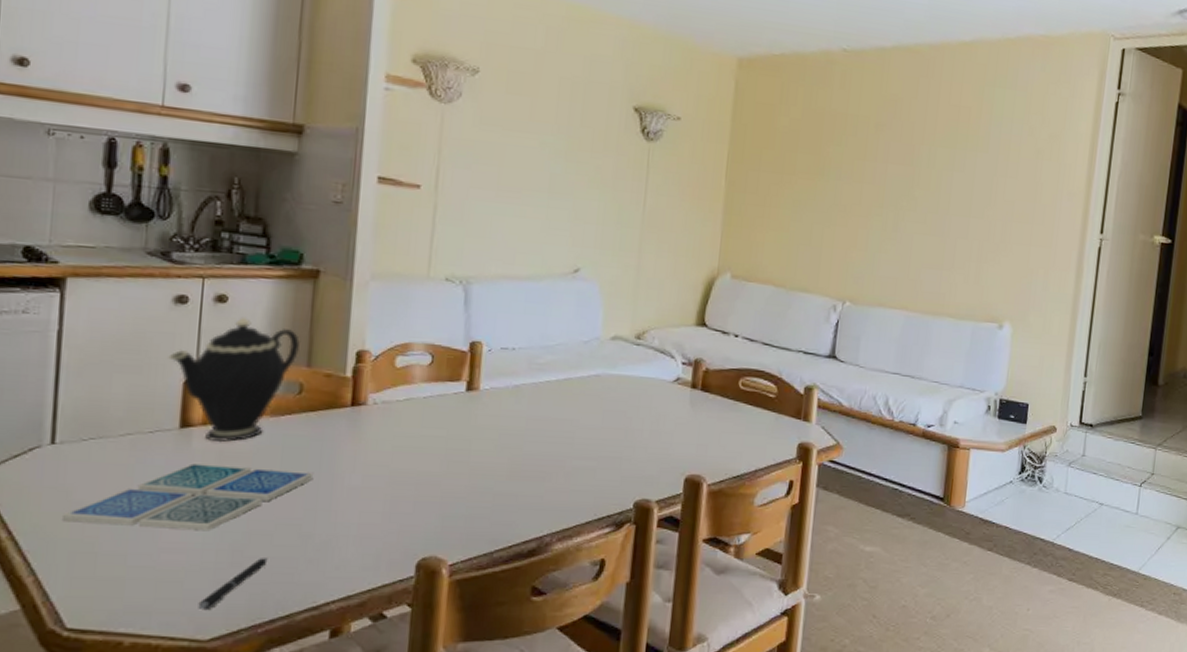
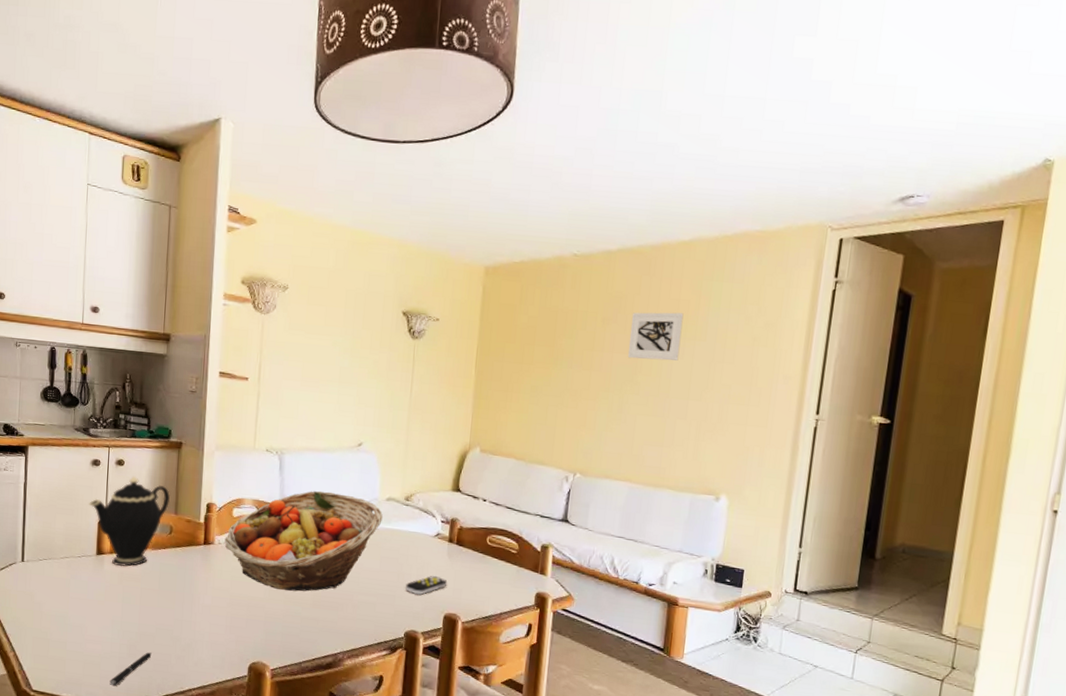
drink coaster: present [63,463,314,532] -> none [29,581,180,630]
fruit basket: none [382,329,606,461] -> present [224,490,383,592]
remote control: none [635,429,690,456] -> present [405,575,448,596]
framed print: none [903,118,965,174] -> present [627,312,684,361]

